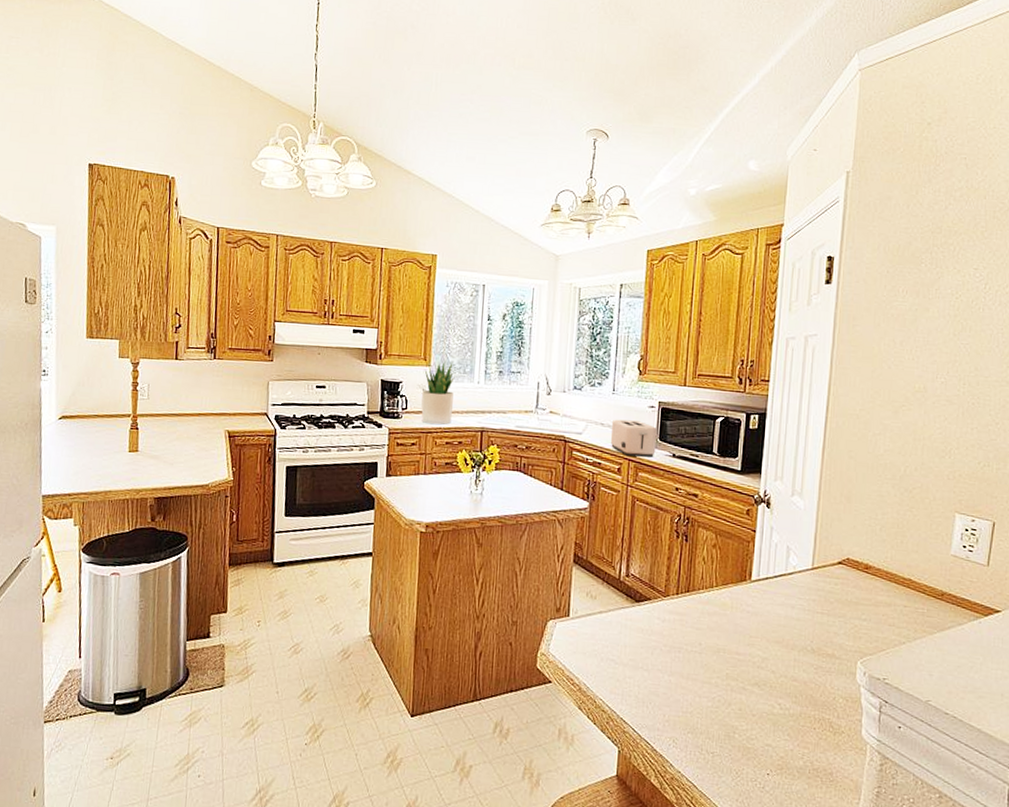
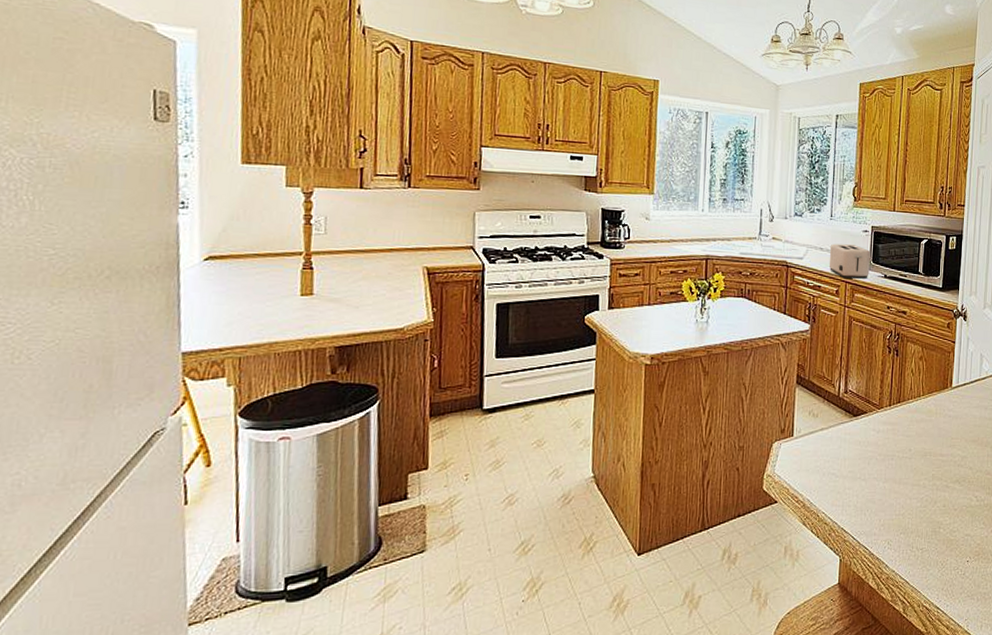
planter: present [421,361,455,426] -> none [644,189,679,255]

